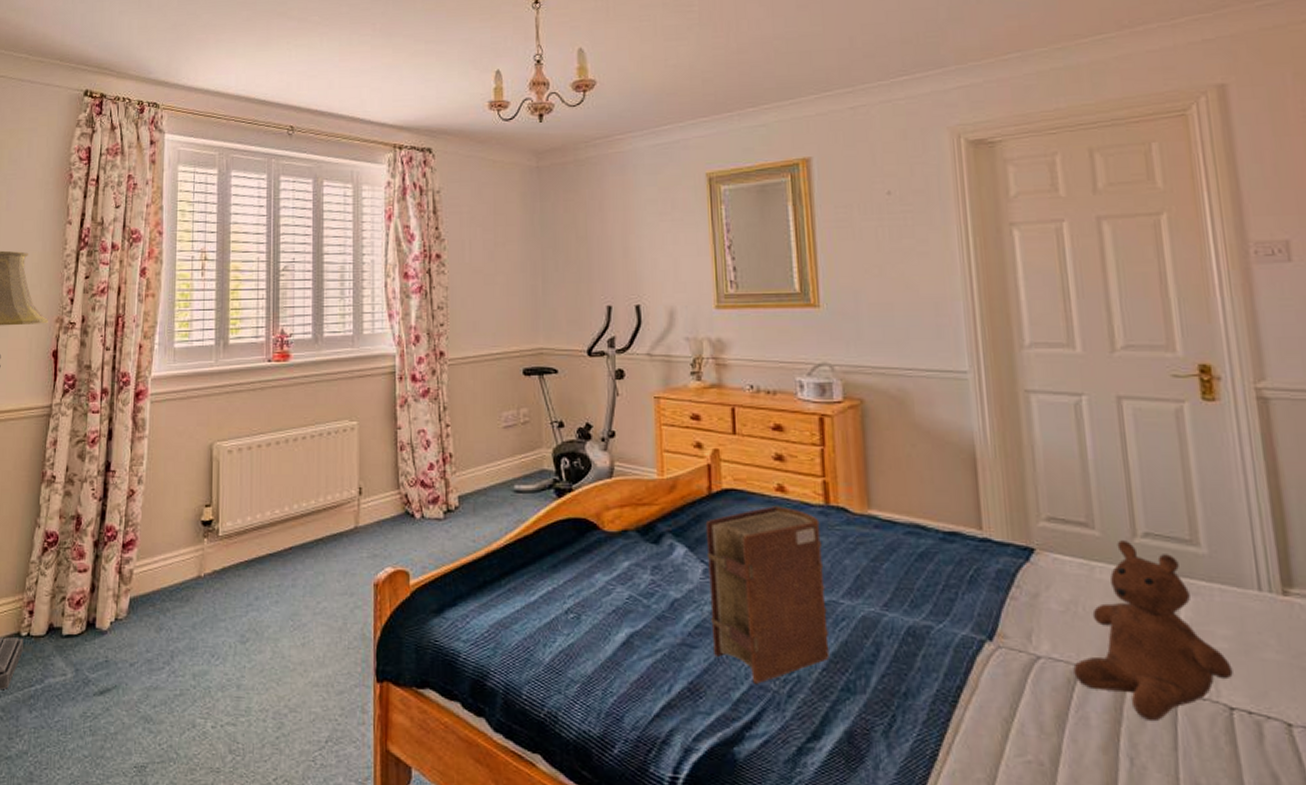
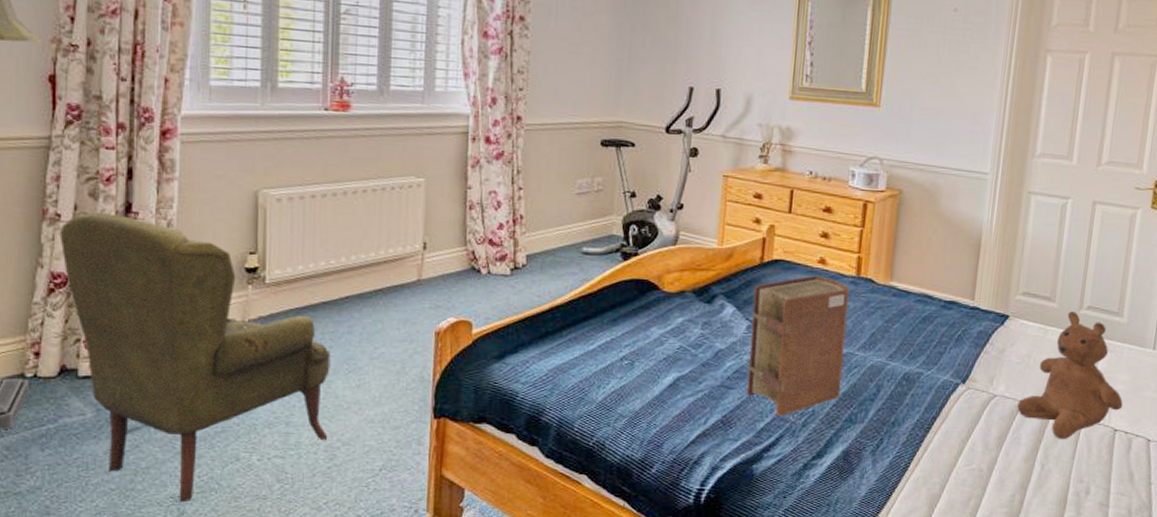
armchair: none [54,473,277,774] -> present [59,212,331,503]

